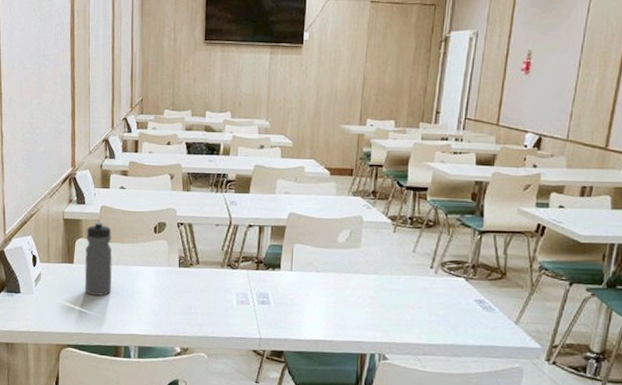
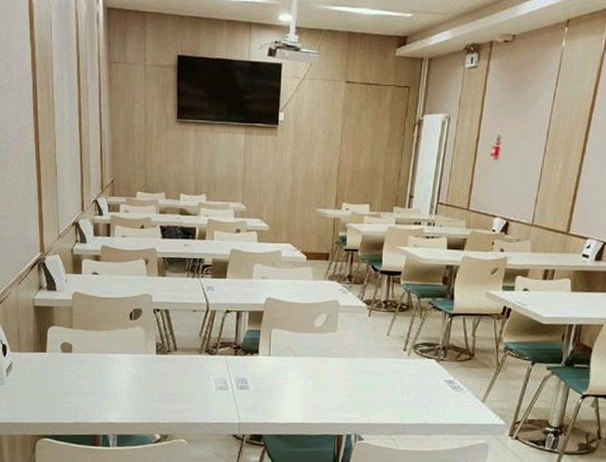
water bottle: present [84,221,112,297] -> none [58,308,88,386]

